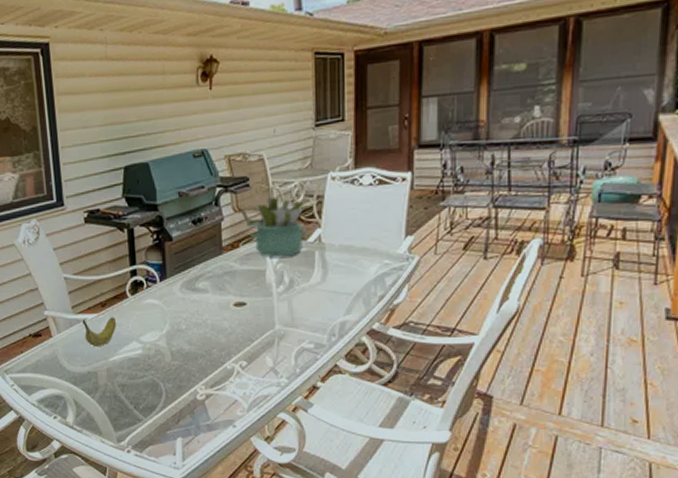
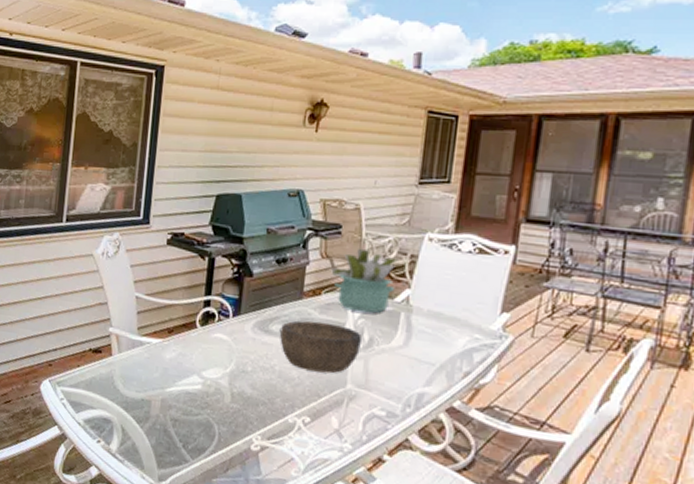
fruit: present [82,317,116,348] -> none [145,343,180,375]
bowl: none [207,272,283,319] -> present [280,320,362,374]

